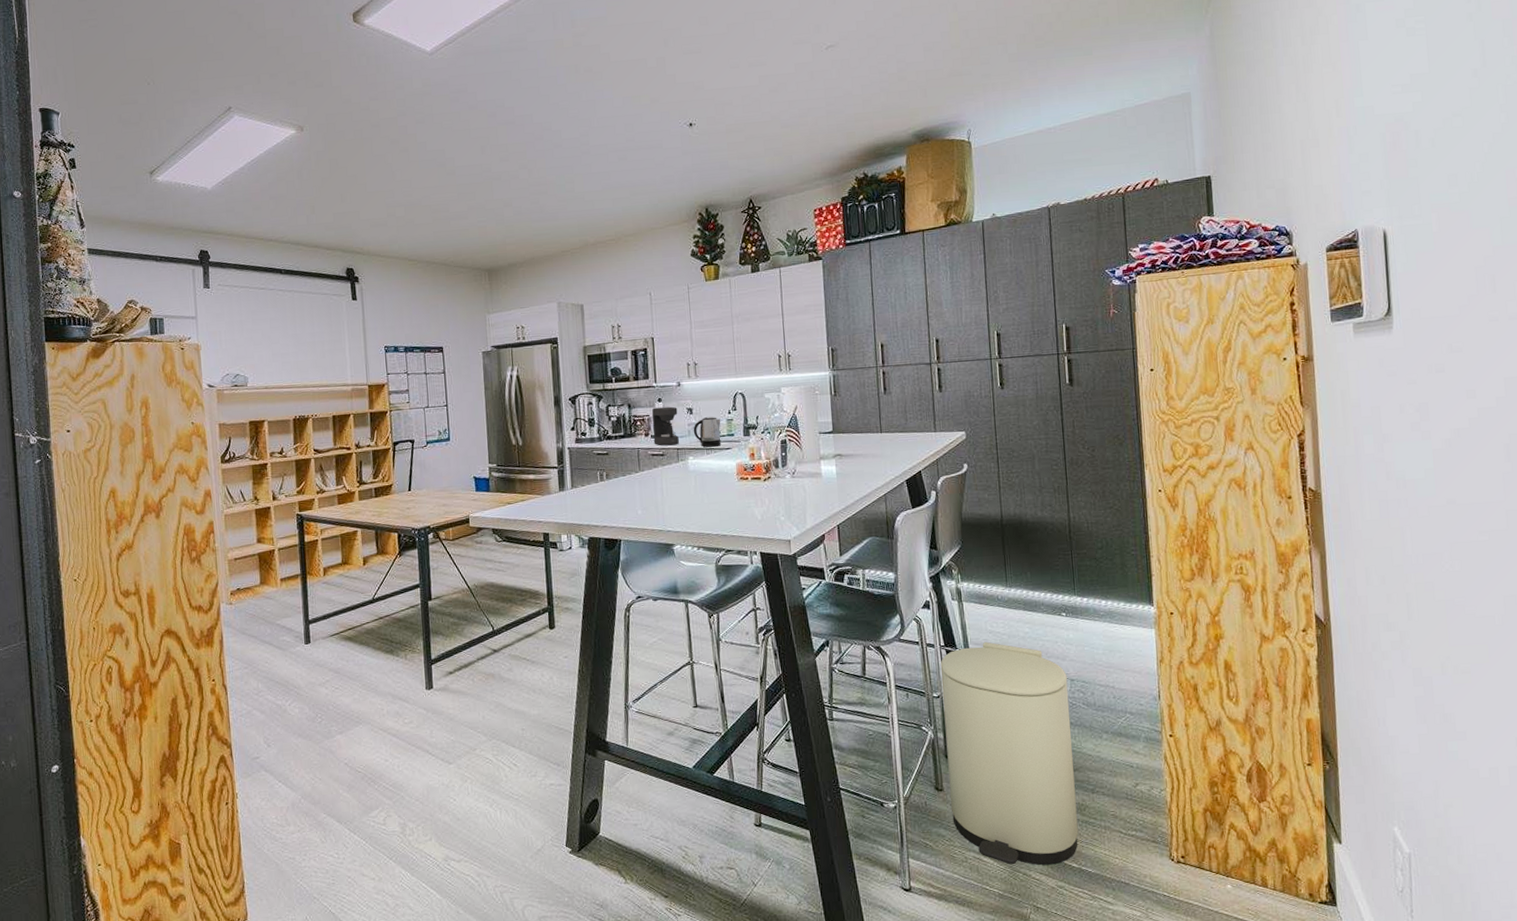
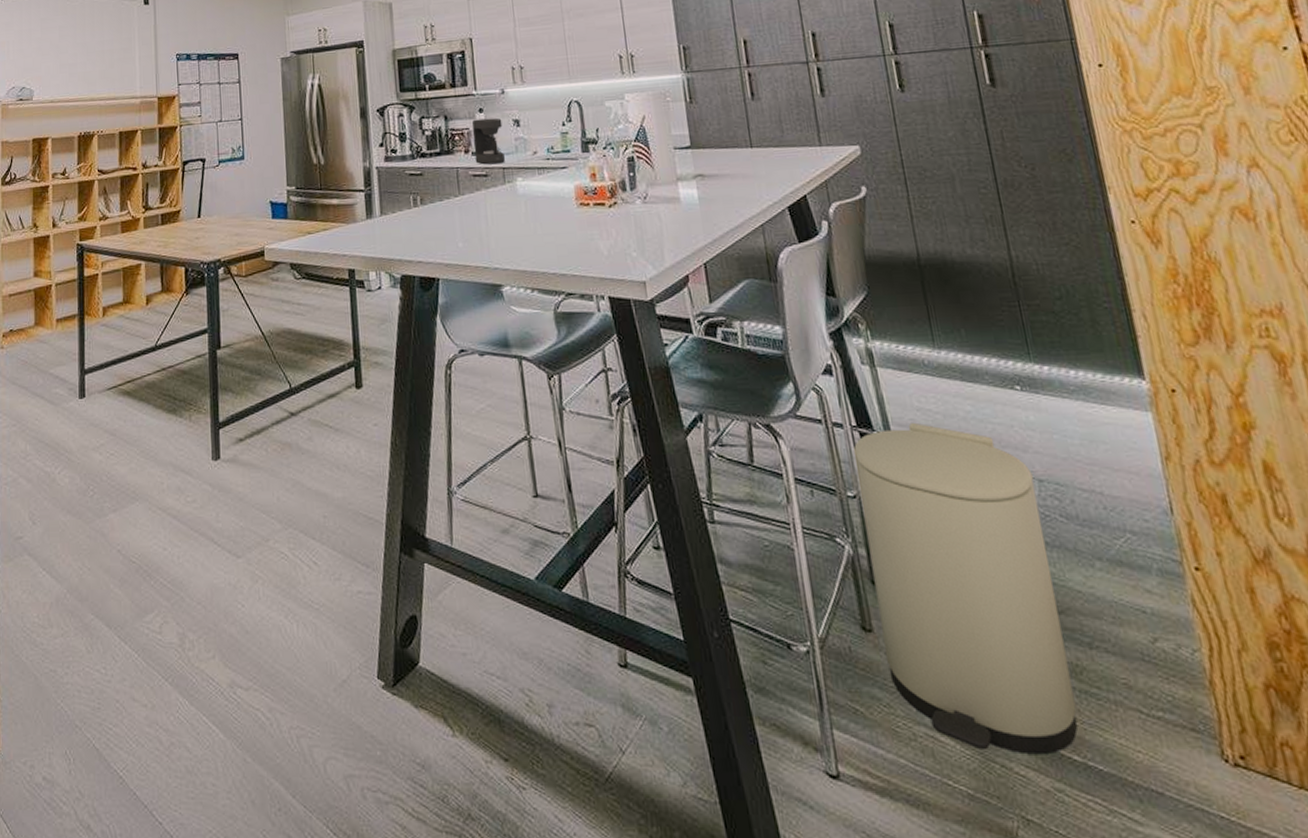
kettle: present [693,416,722,447] -> none [521,129,556,166]

